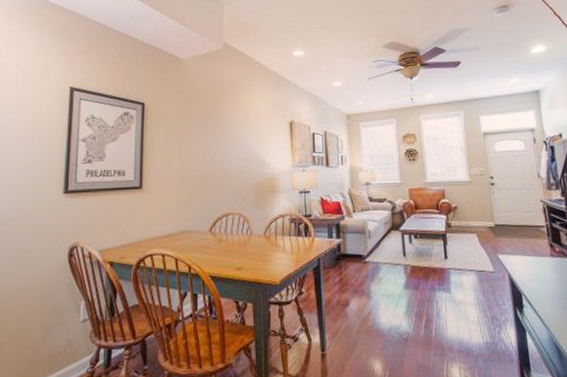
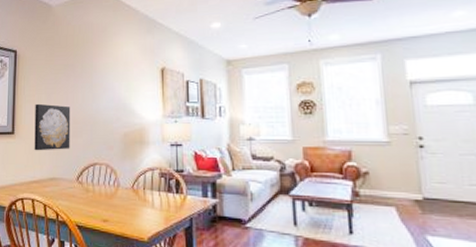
wall art: none [164,156,203,205] -> present [34,103,71,151]

